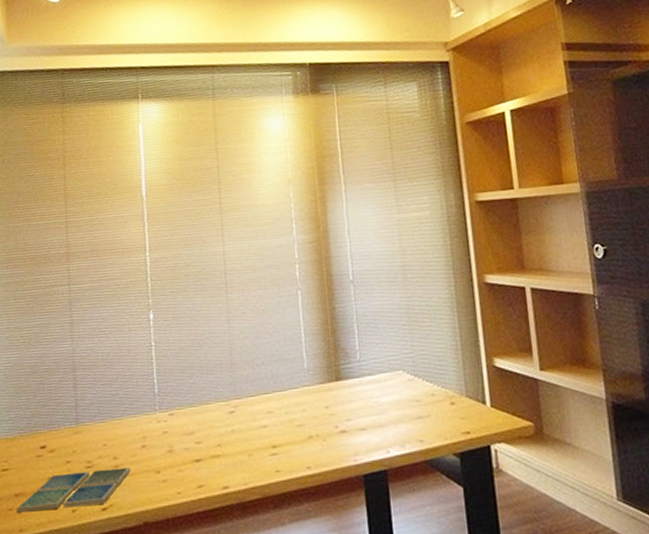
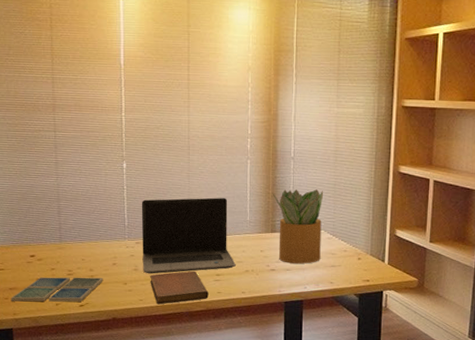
laptop computer: none [173,342,296,456] -> present [141,197,236,274]
notebook: none [189,444,265,497] -> present [150,270,209,305]
potted plant: none [332,317,403,420] -> present [272,189,324,264]

